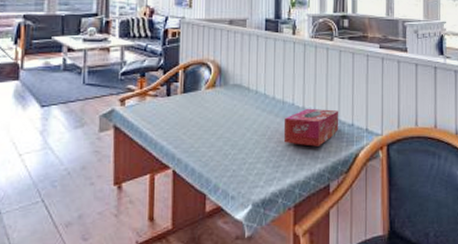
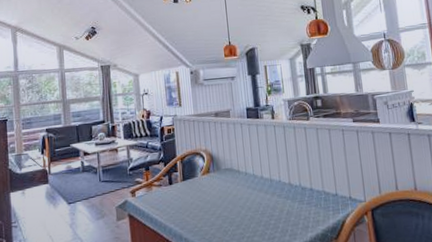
tissue box: present [283,108,339,147] -> none [273,182,325,217]

